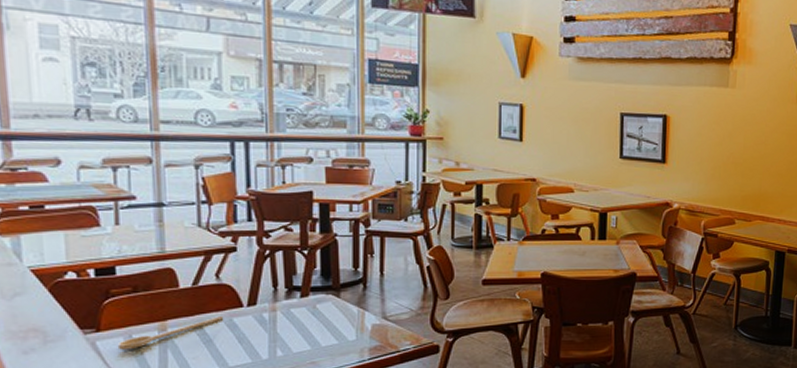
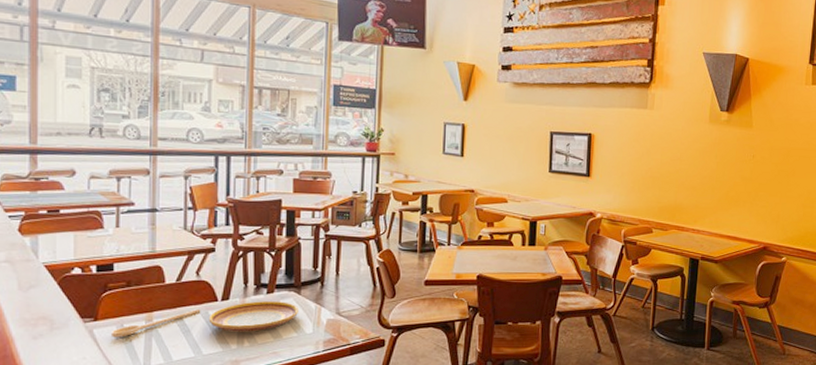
plate: none [233,306,338,341] -> present [208,301,298,332]

